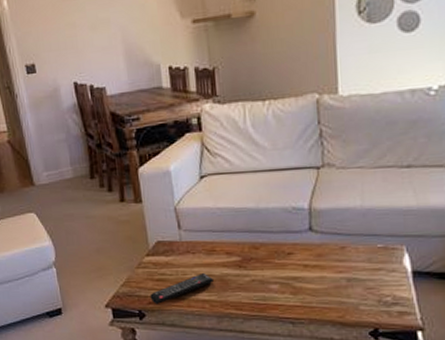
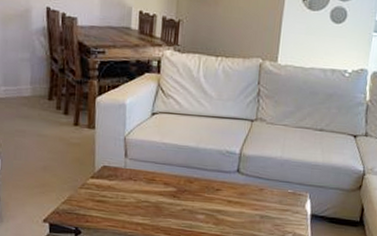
remote control: present [150,273,213,304] -> none [88,199,149,223]

